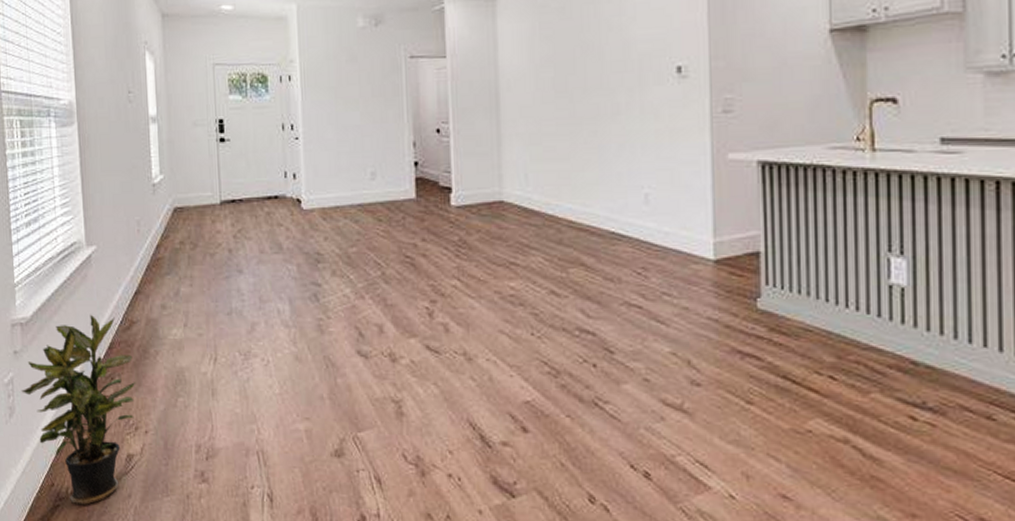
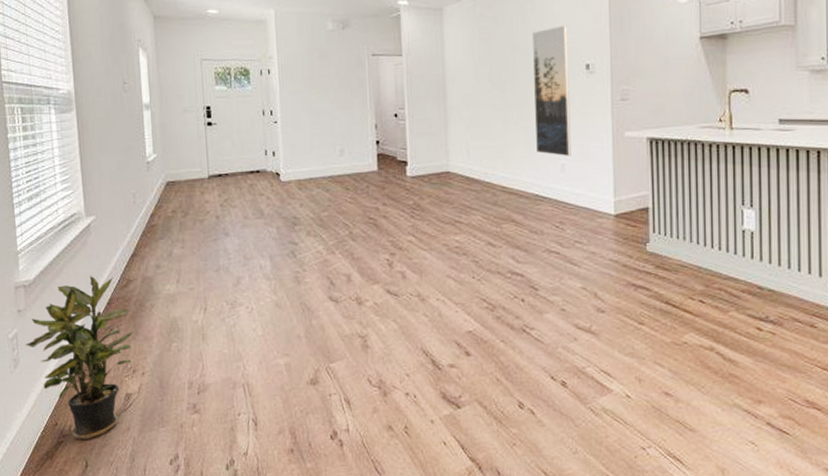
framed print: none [608,17,658,185] -> present [533,25,571,157]

